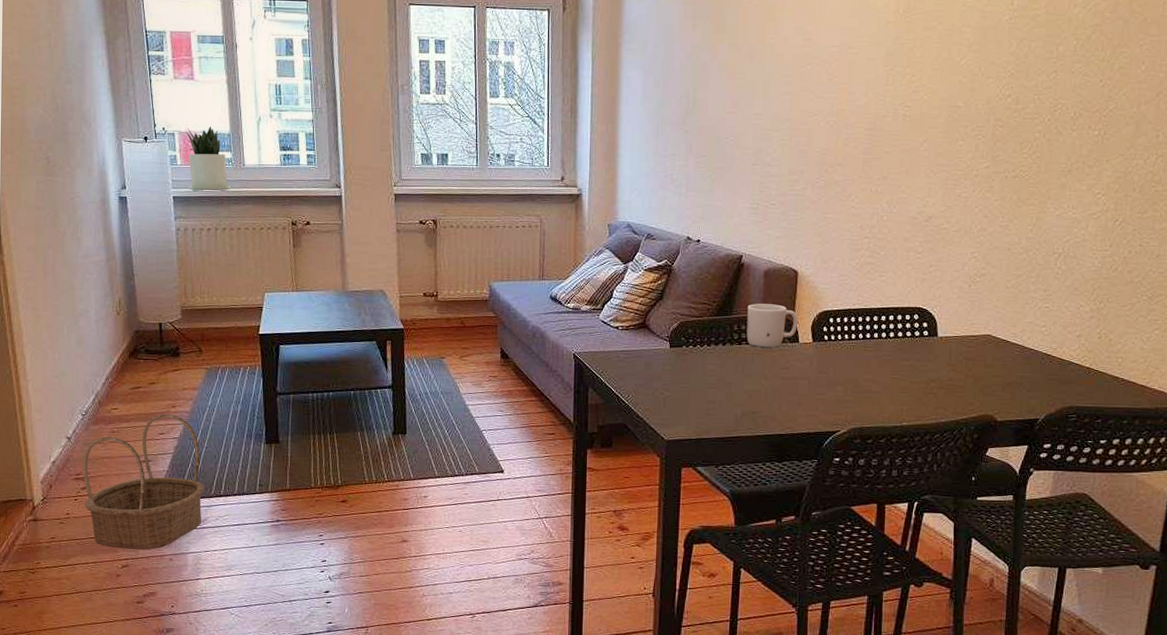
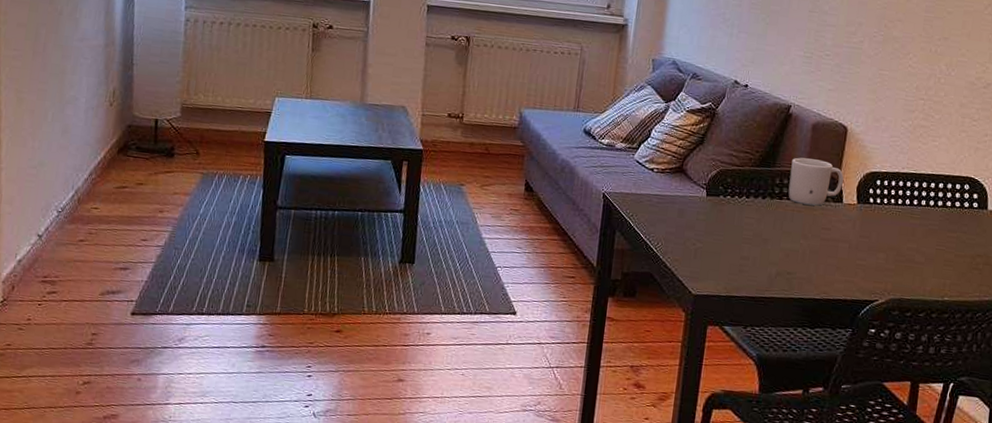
basket: present [83,414,205,550] -> none [48,218,186,367]

